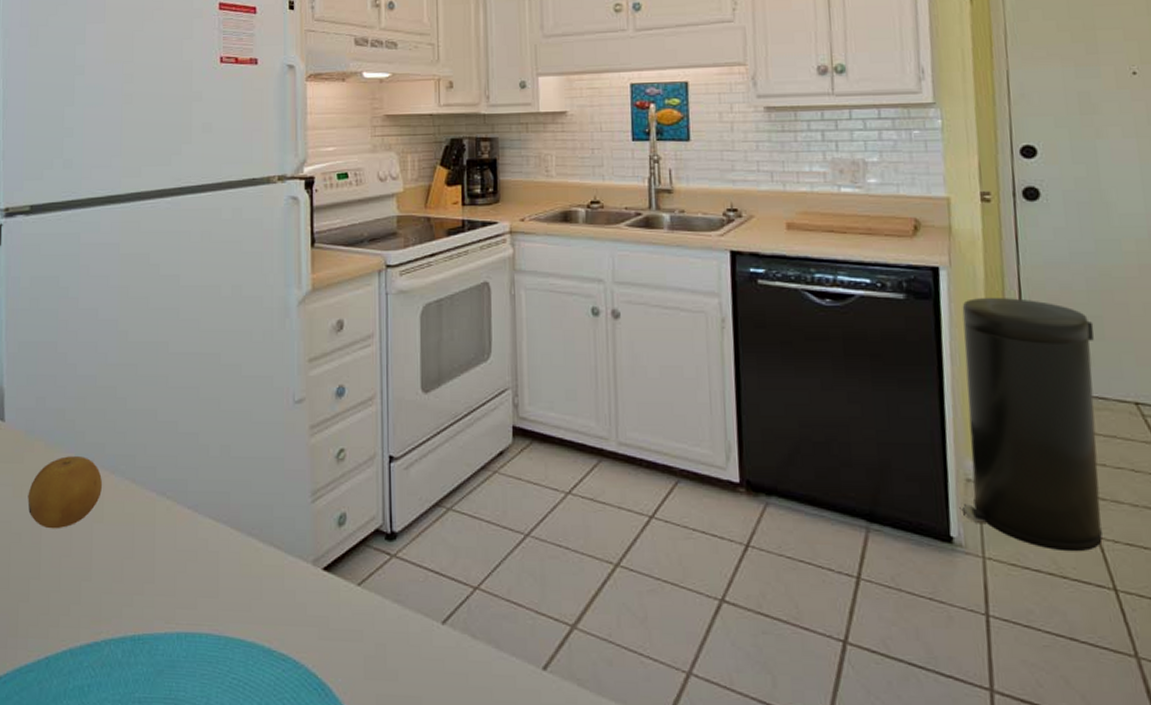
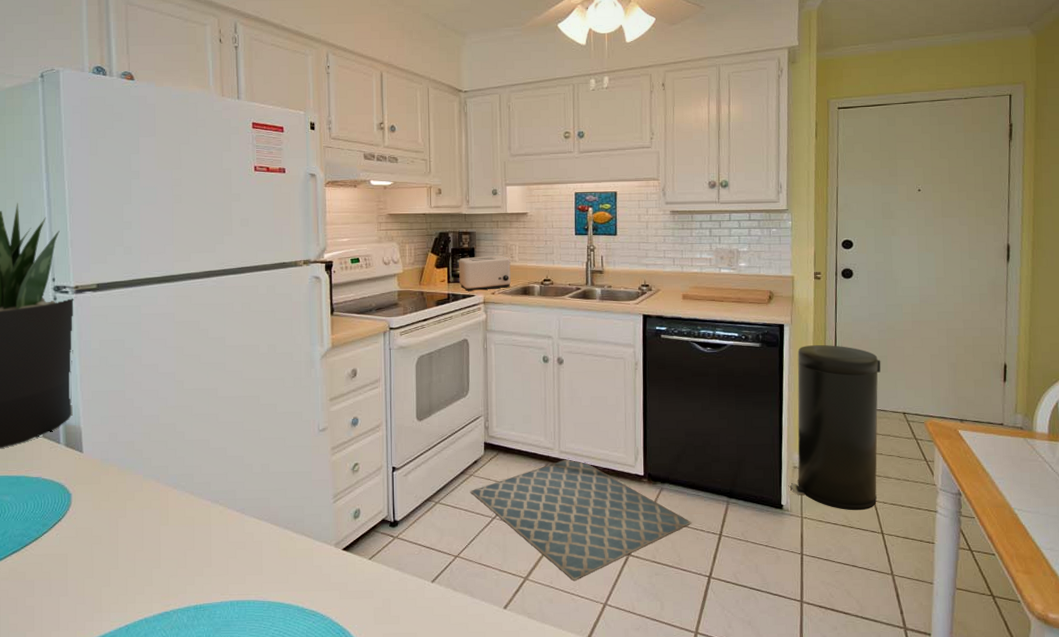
fruit: present [27,456,103,529] -> none [105,477,167,532]
toaster: none [476,168,546,216] -> present [459,255,511,291]
bath mat: none [494,453,814,634] -> present [470,458,692,581]

